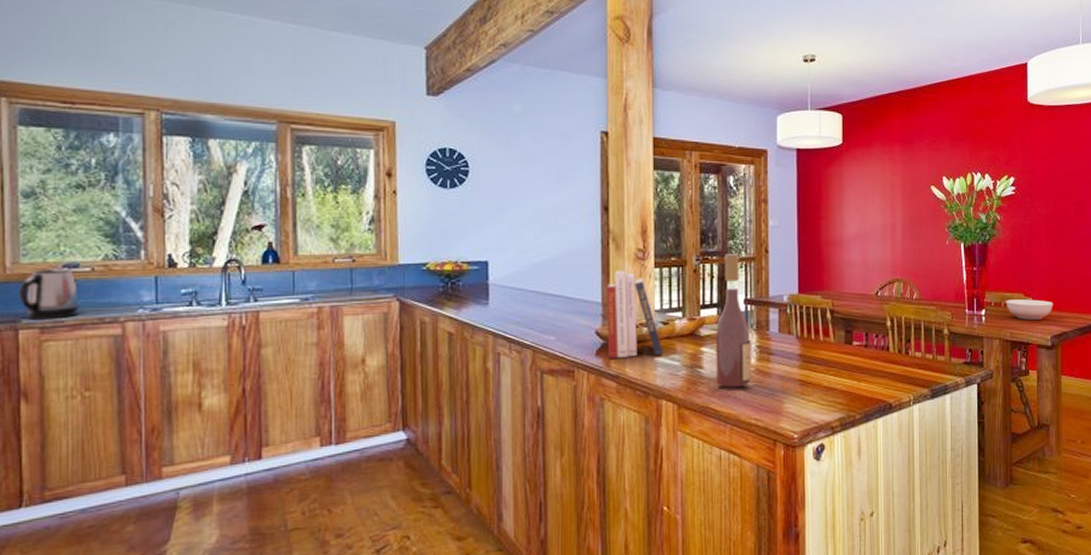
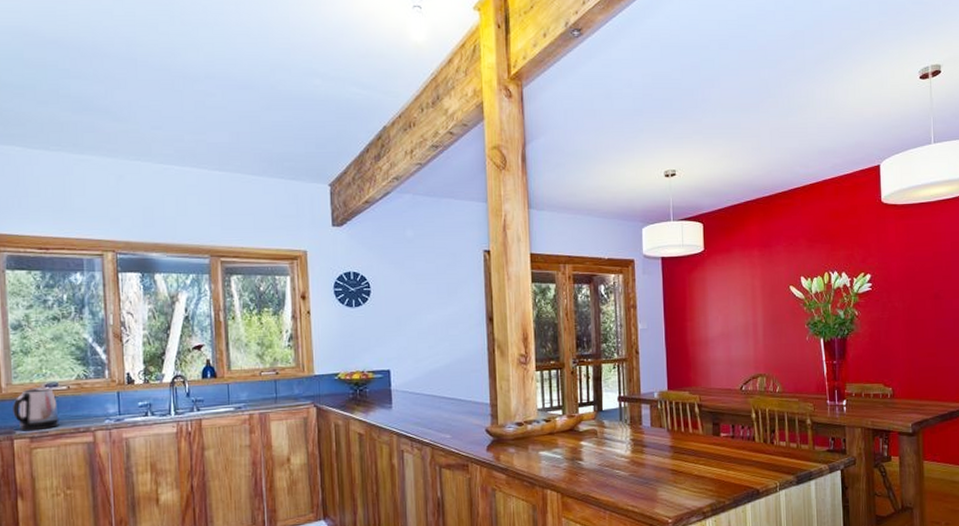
books: present [606,270,663,359] -> none [493,373,546,454]
wine bottle: present [716,254,751,387] -> none [593,356,627,477]
bowl: present [1006,299,1054,320] -> none [866,389,914,409]

